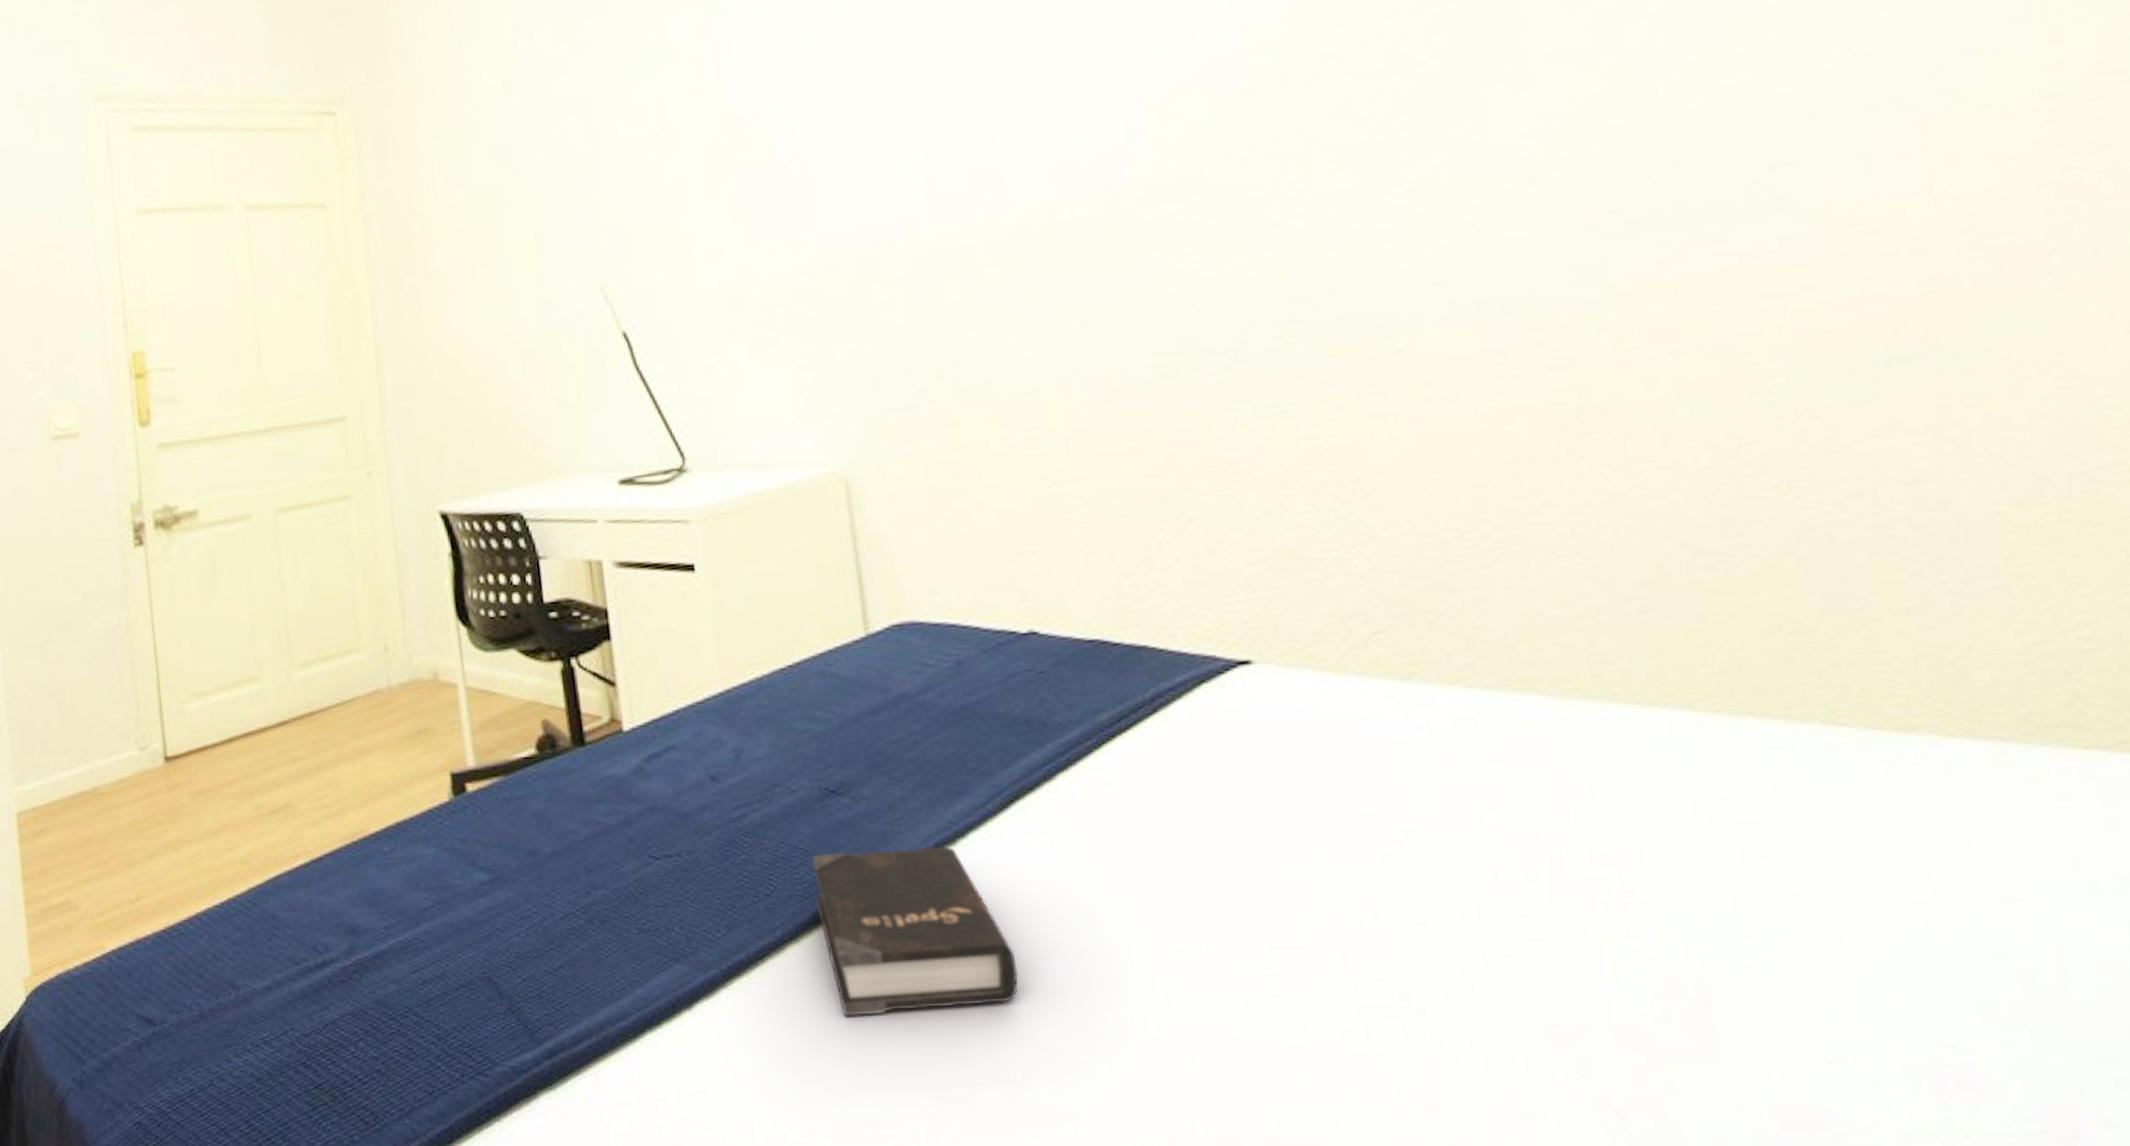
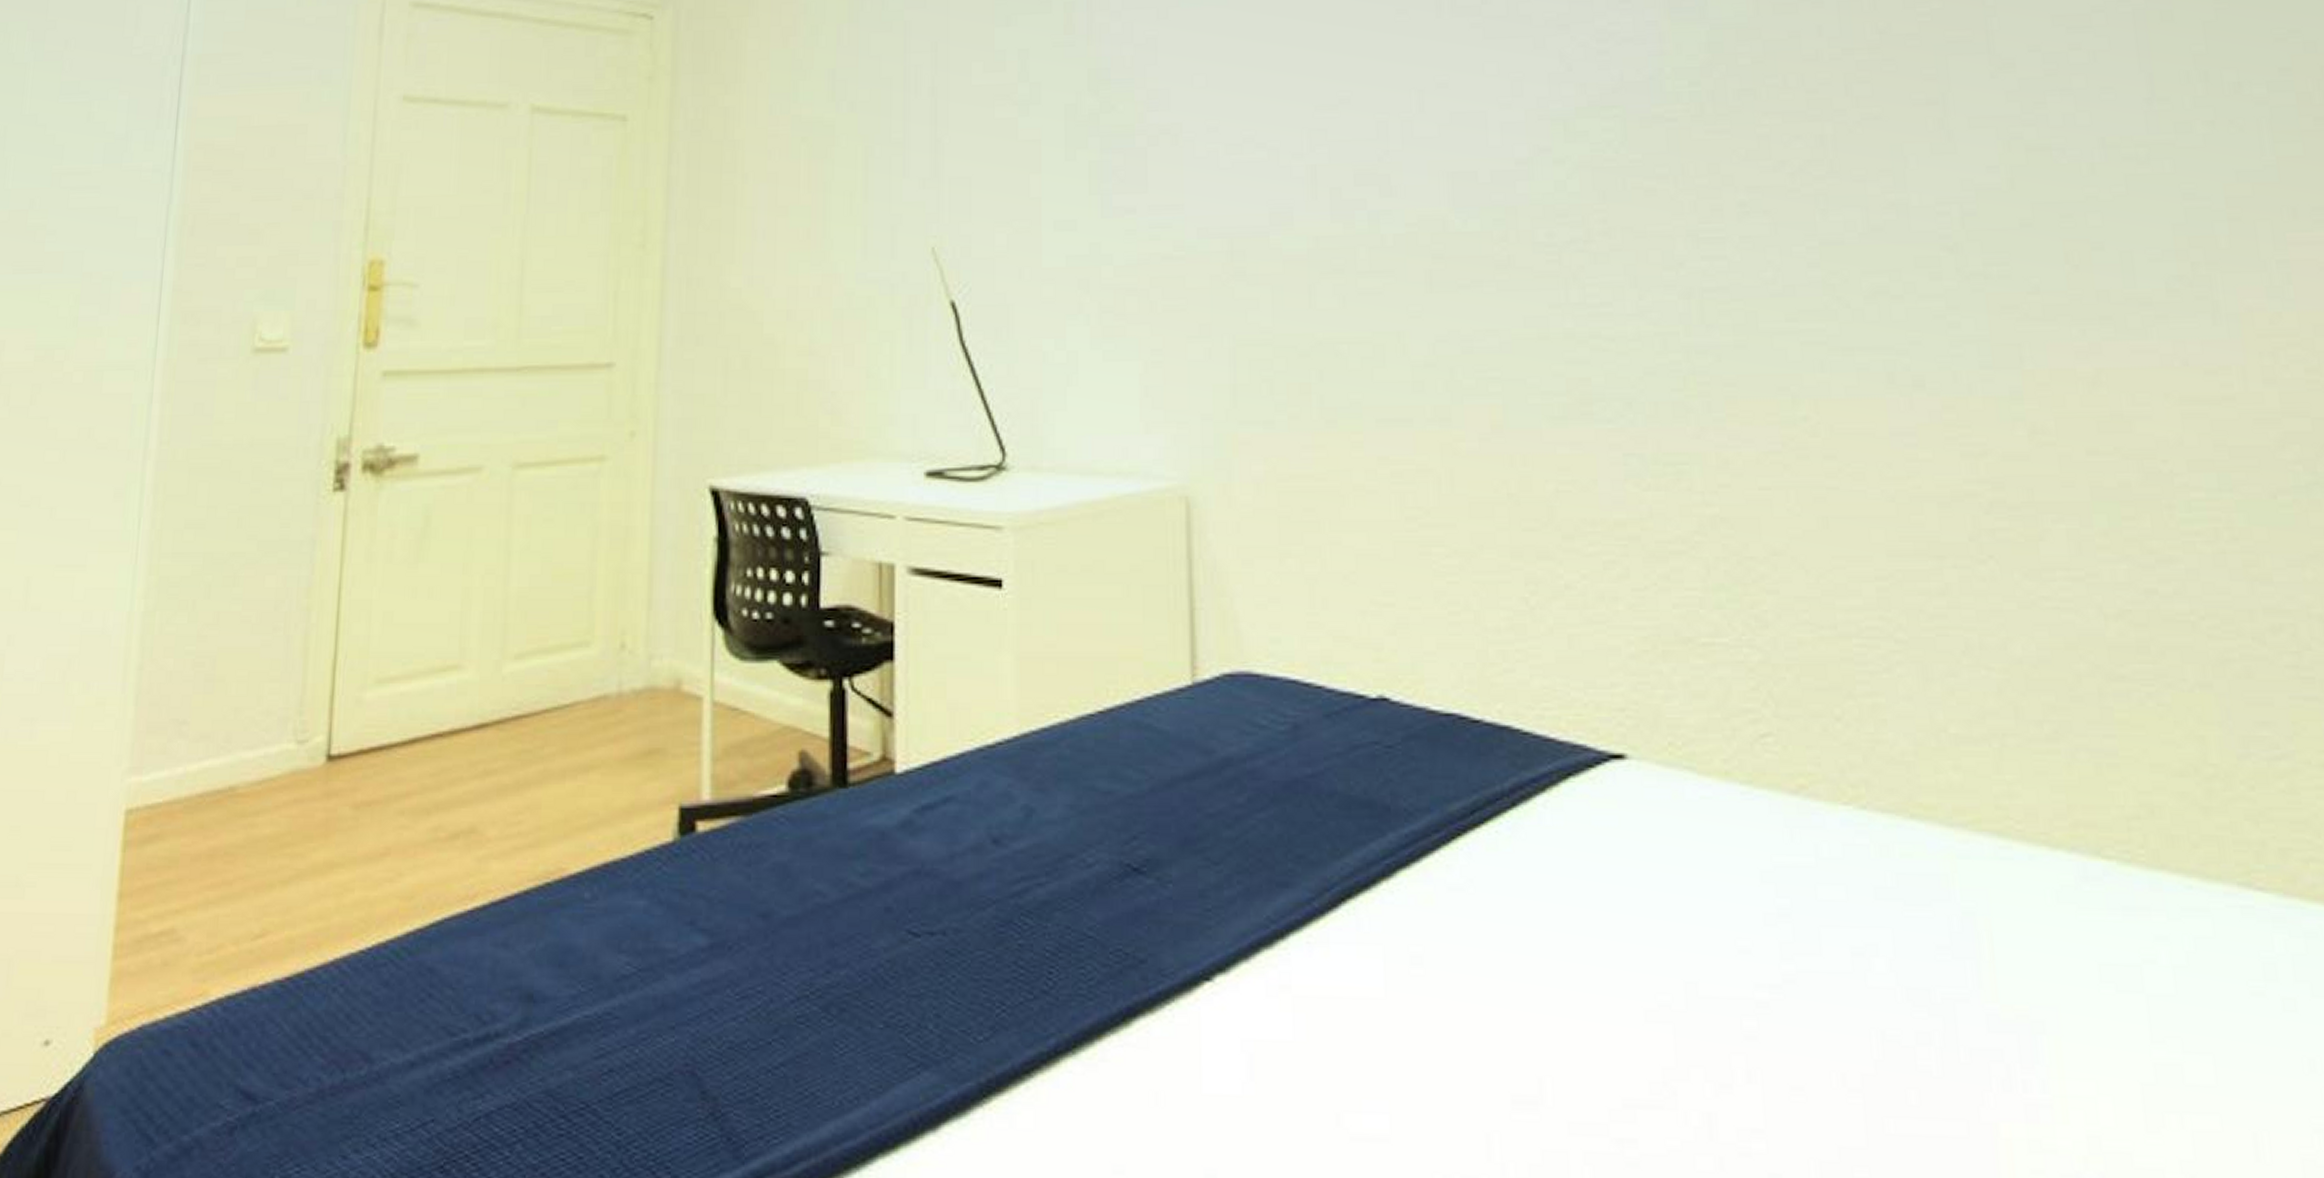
hardback book: present [811,847,1019,1016] -> none [1100,945,1332,1156]

